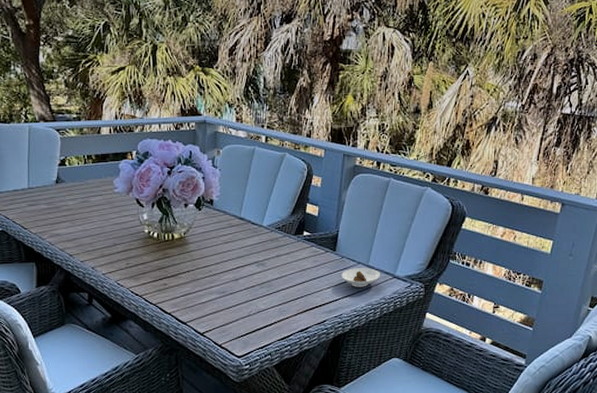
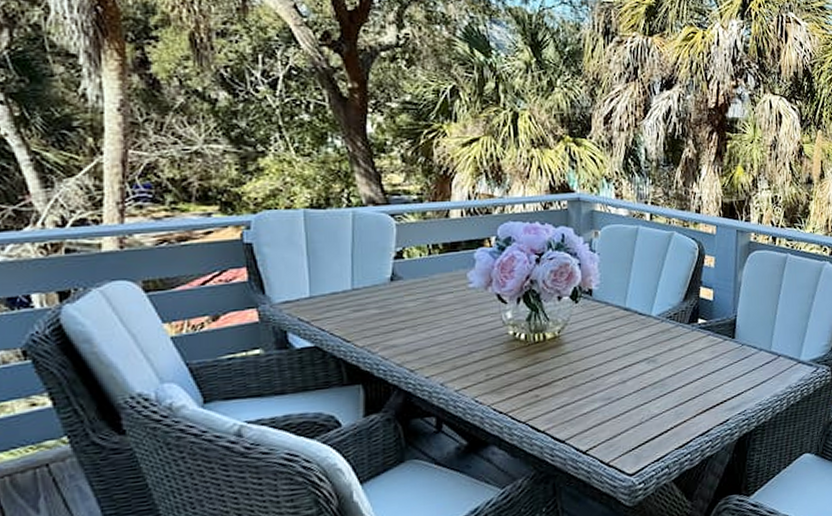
saucer: present [341,268,381,287] -> none [742,354,785,378]

